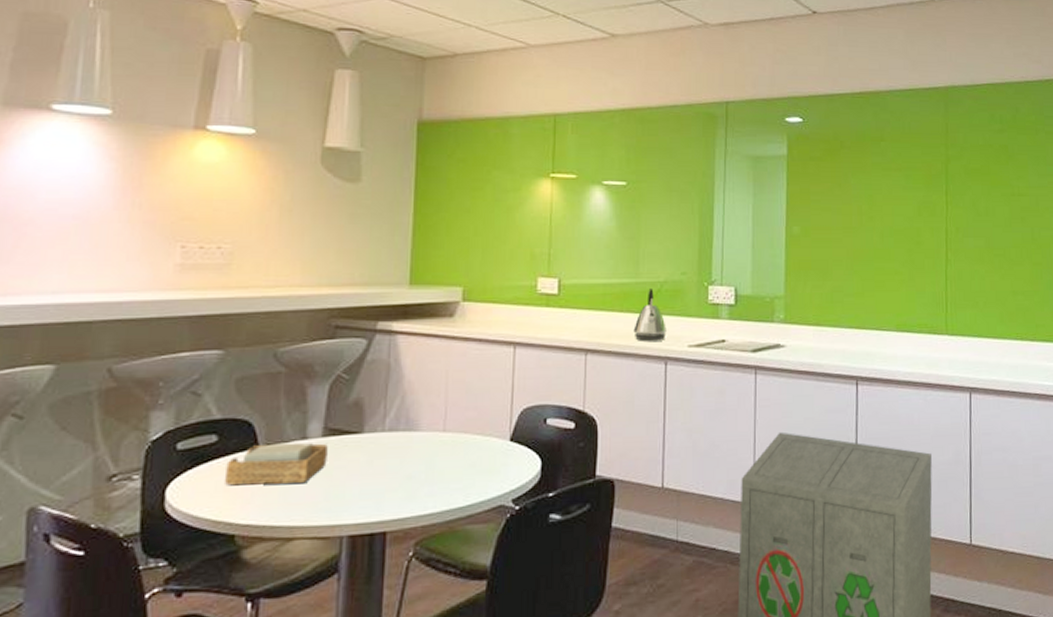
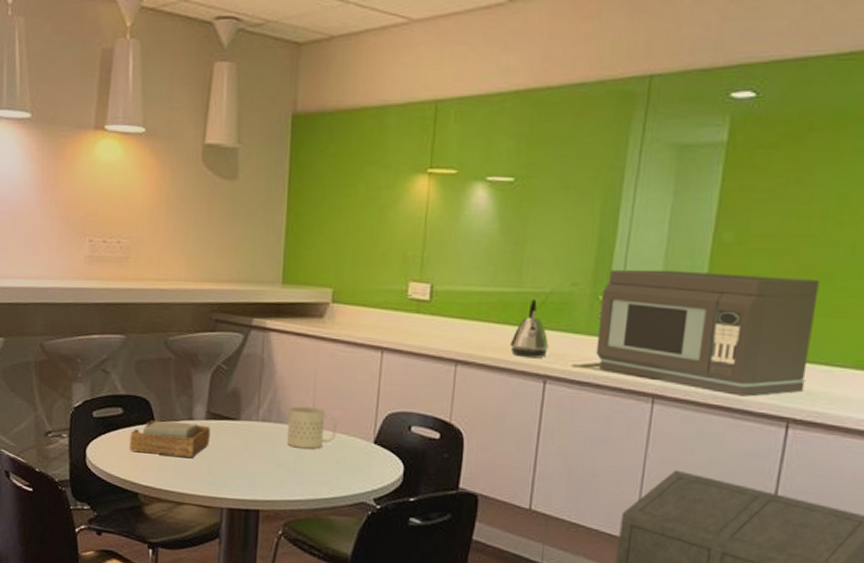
mug: none [418,410,471,456] -> present [287,406,337,449]
microwave: none [706,258,865,361] -> present [595,269,820,397]

